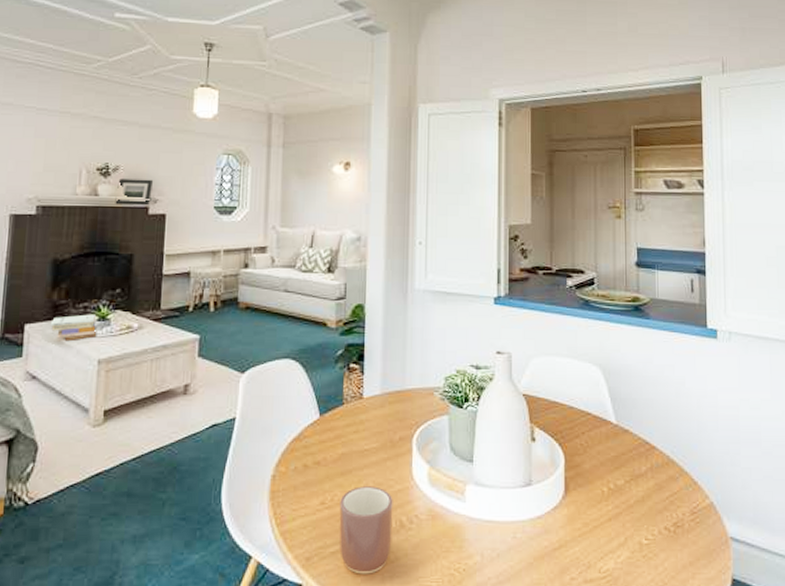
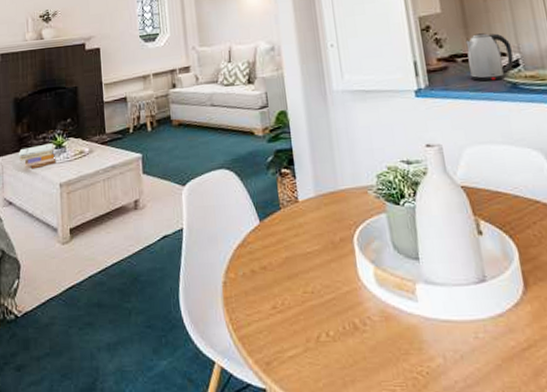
picture frame: present [115,178,154,206] -> none [57,19,87,45]
mug: present [338,486,393,574] -> none [290,289,349,379]
kettle: none [548,249,589,296] -> present [465,33,514,82]

